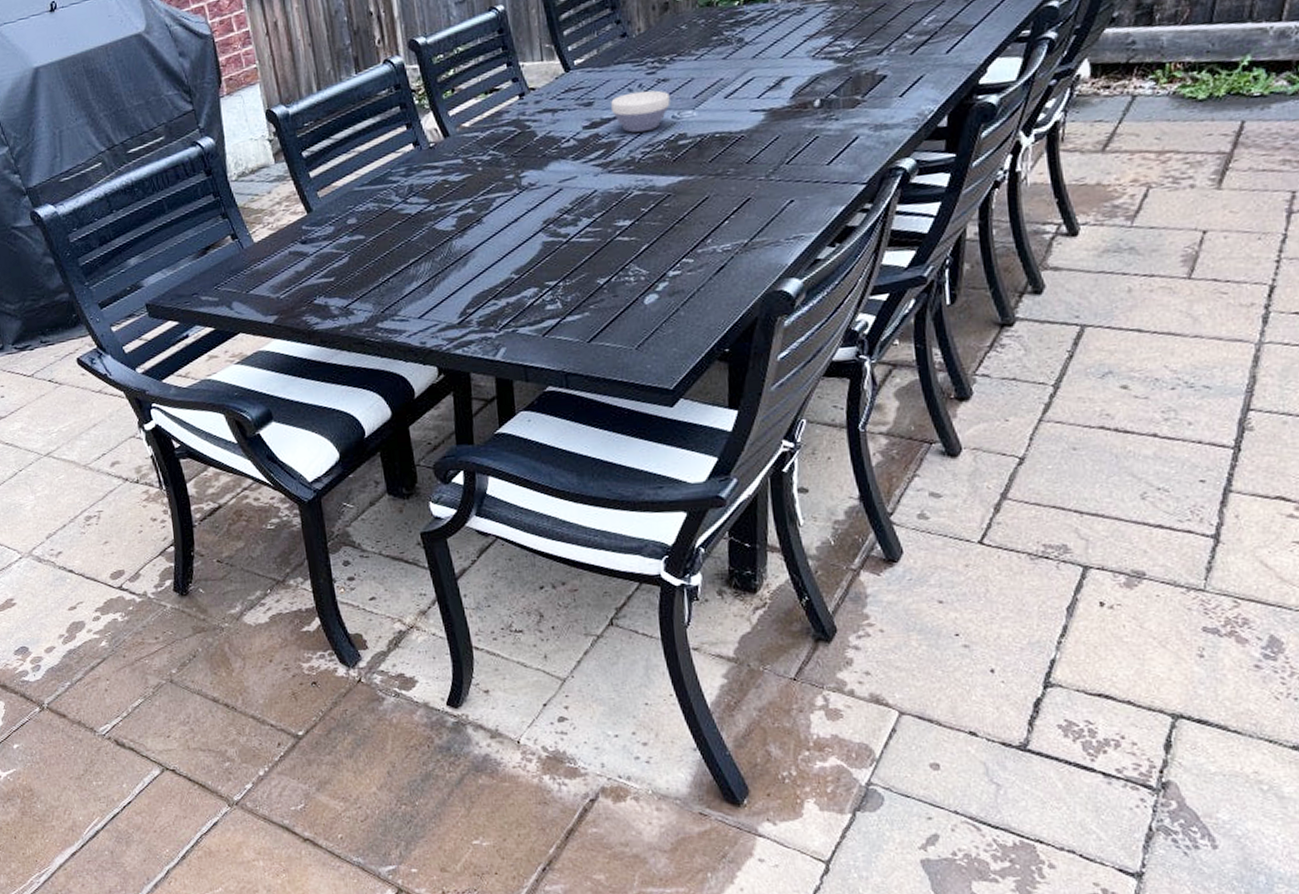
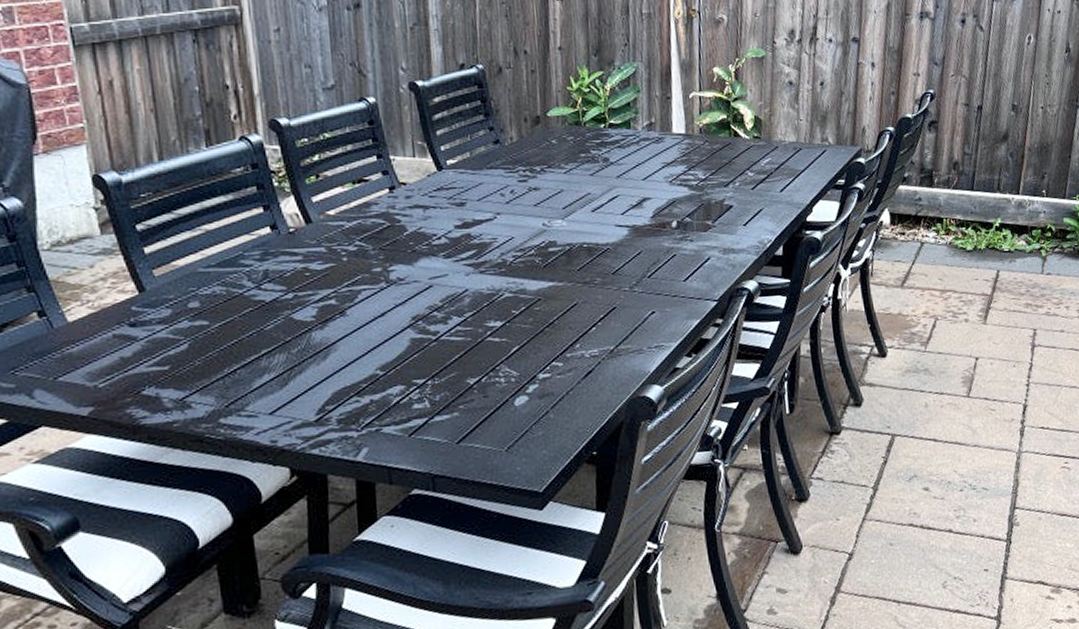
bowl: present [611,90,670,133] -> none [483,197,541,236]

